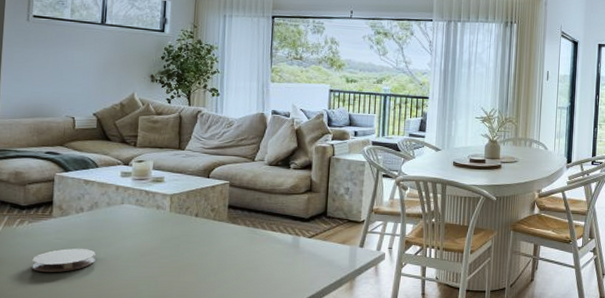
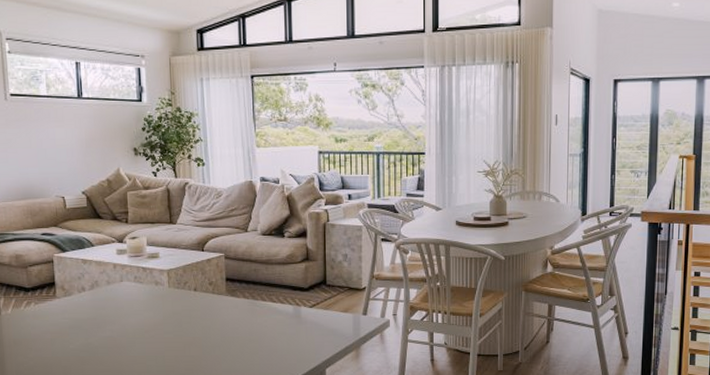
coaster: present [32,248,96,272] -> none [43,327,103,351]

